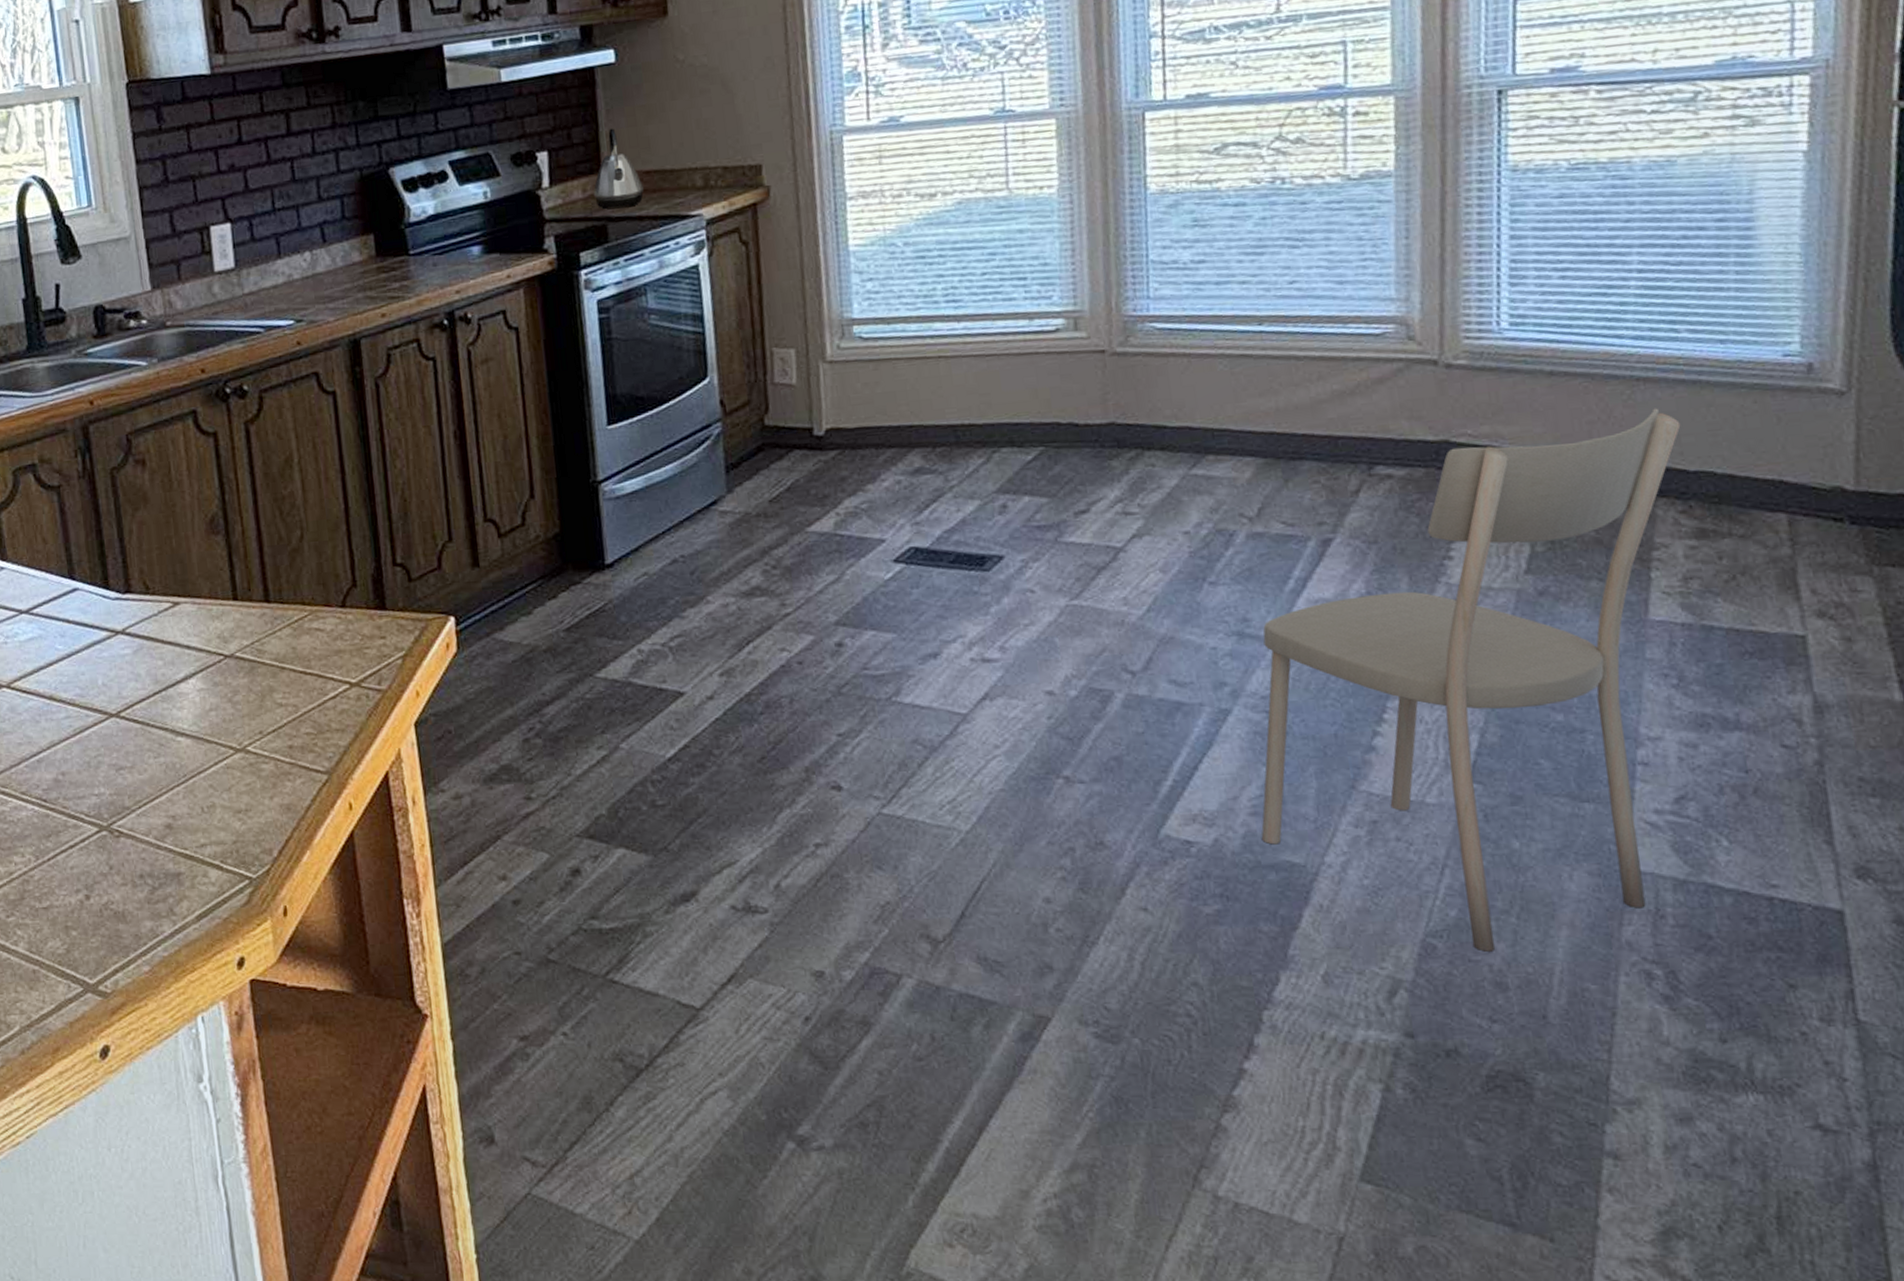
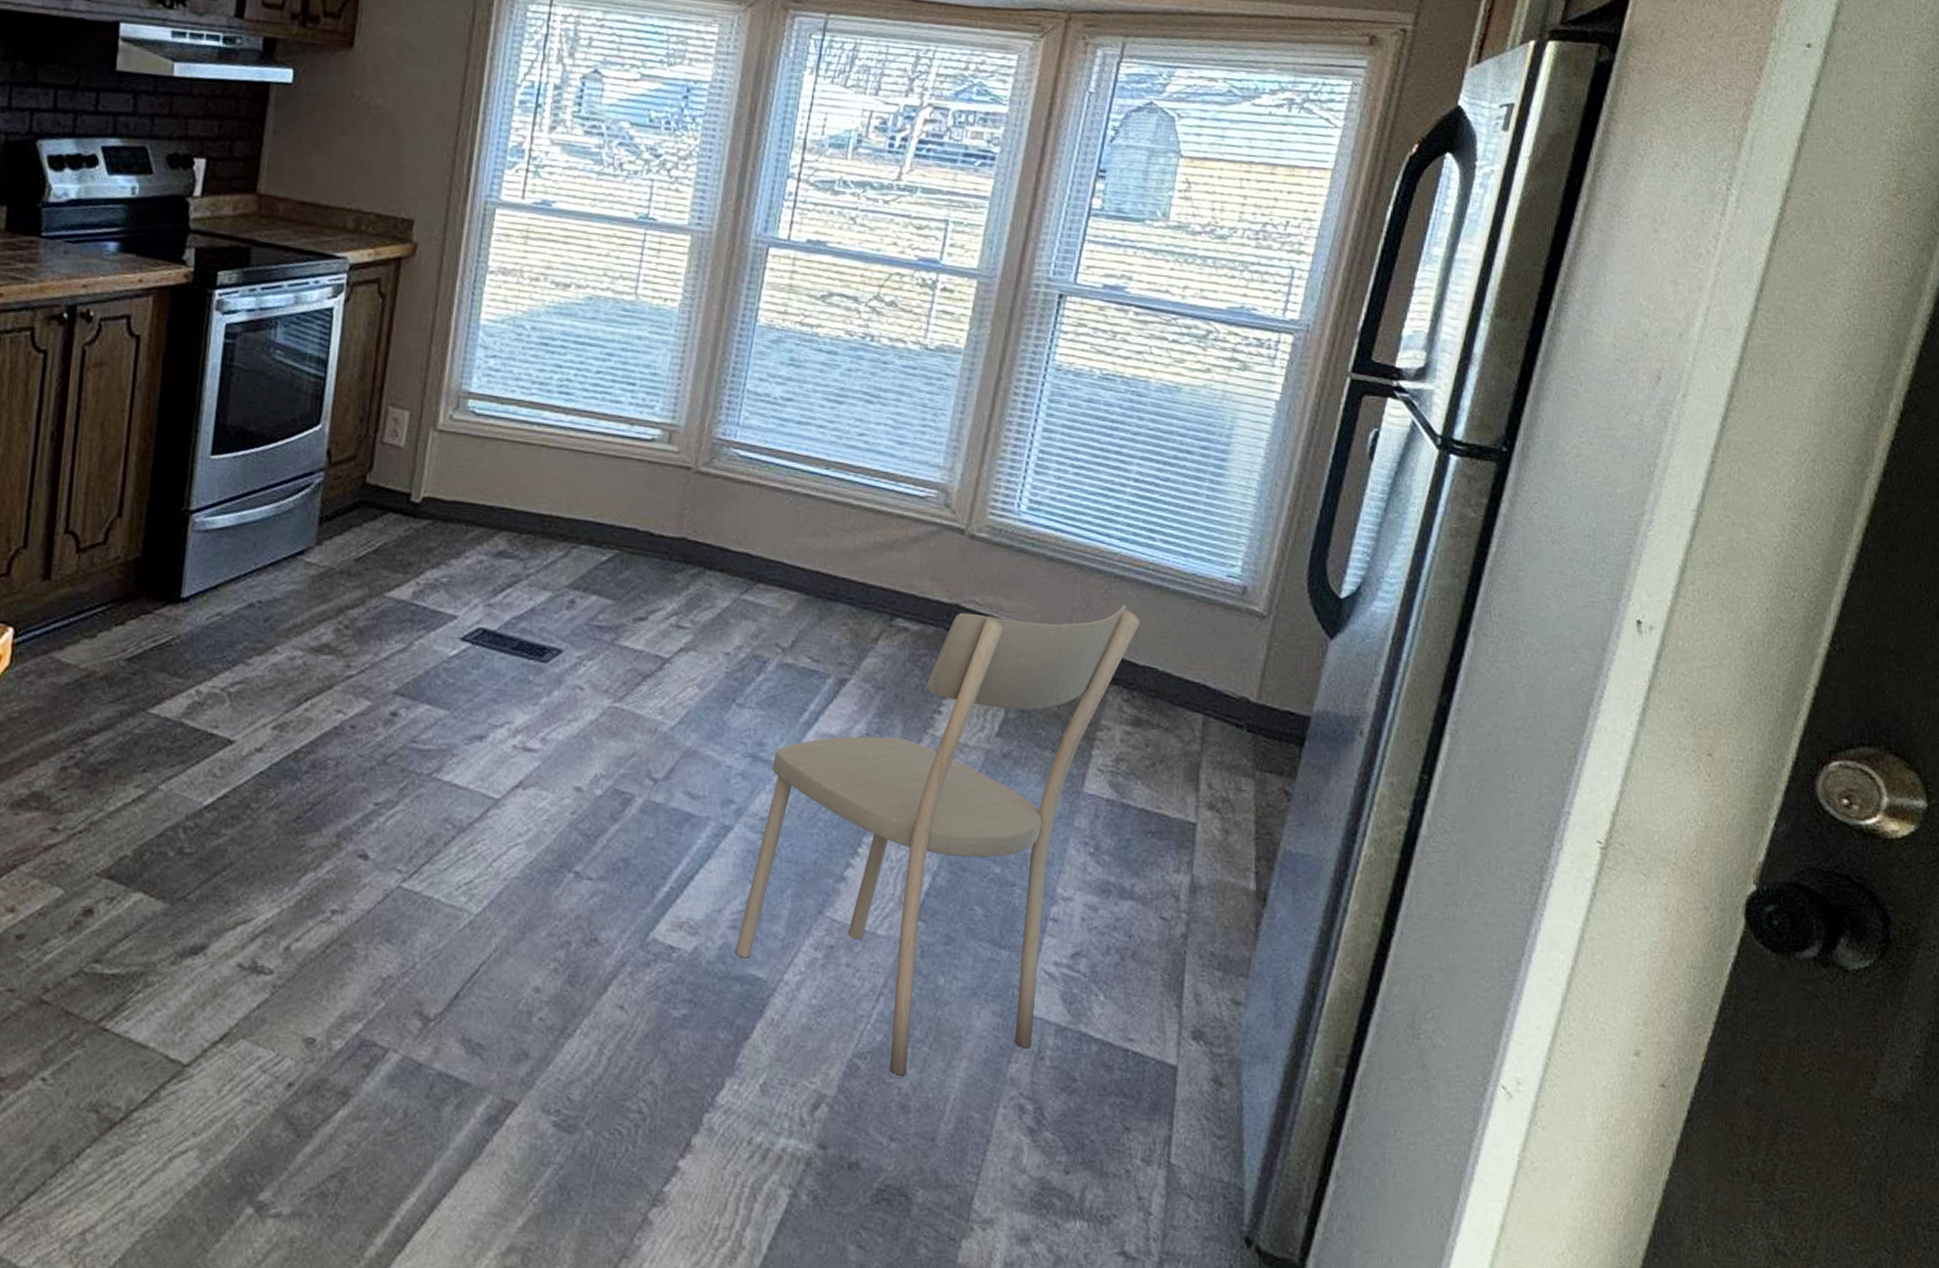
kettle: present [593,128,645,210] -> none [243,150,296,235]

